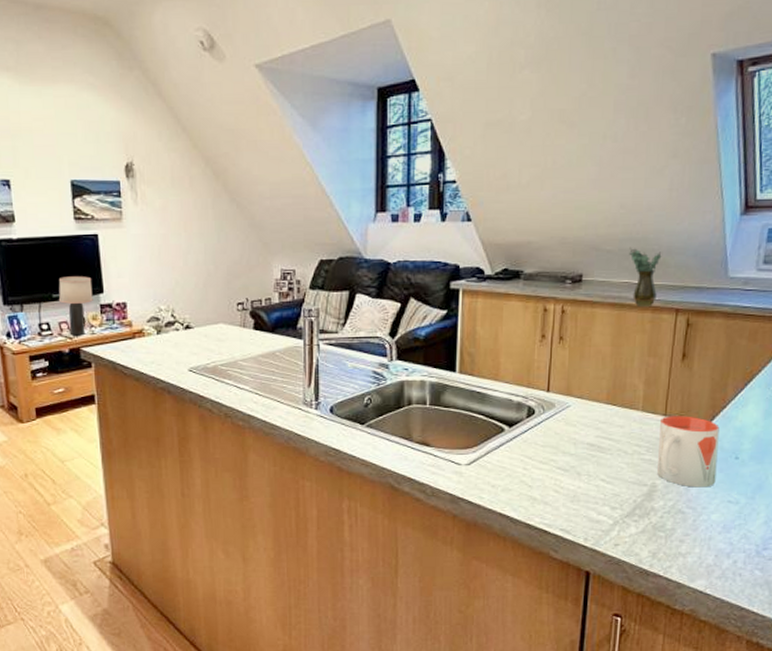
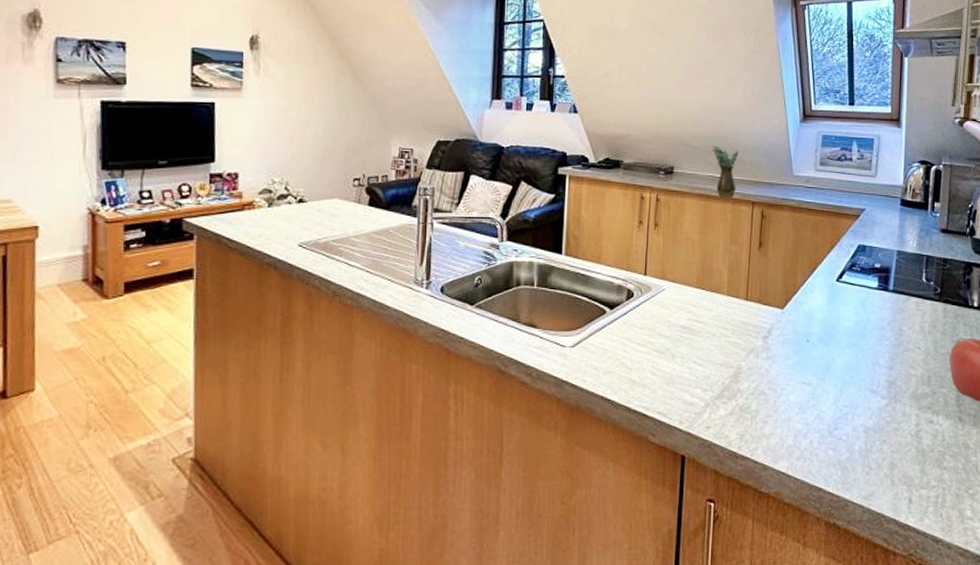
table lamp: present [58,276,93,337] -> none [164,143,204,207]
mug: present [657,416,720,488] -> none [742,300,792,369]

